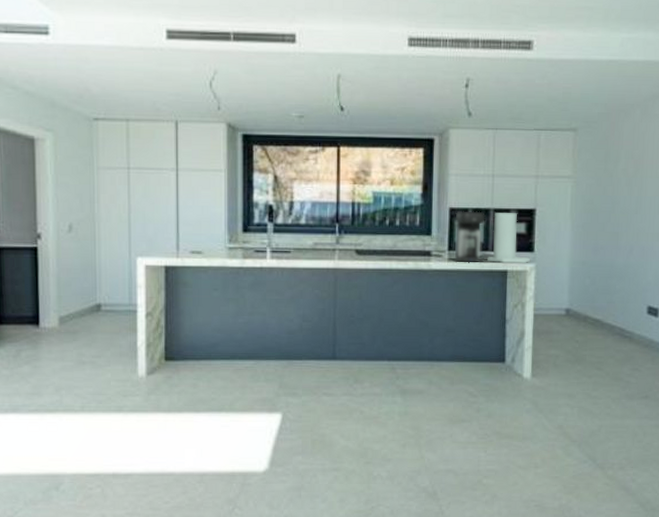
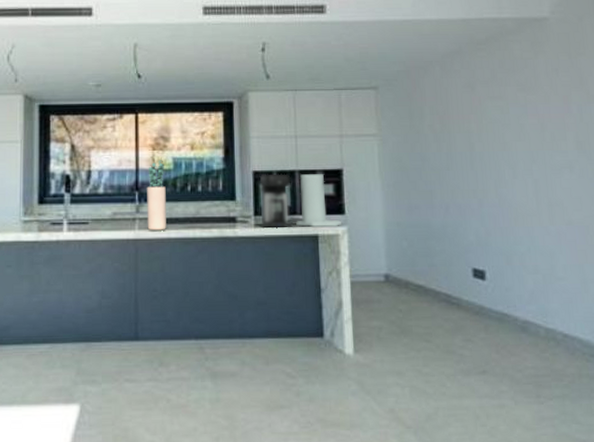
vase: none [346,190,365,261] -> present [147,156,166,231]

